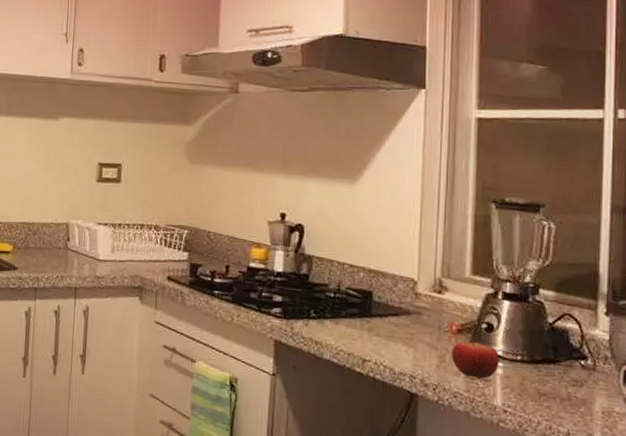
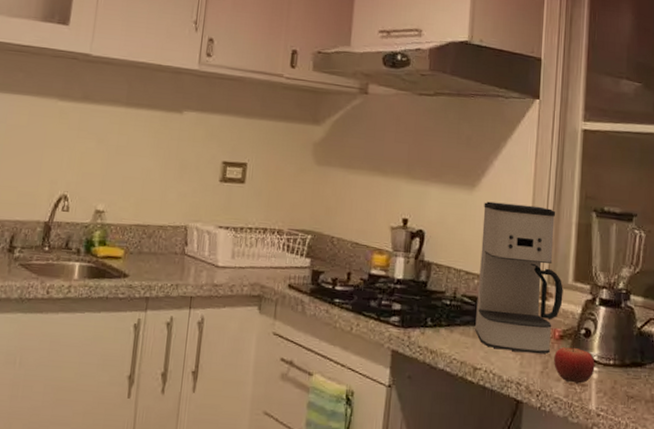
coffee maker: none [362,194,460,348] -> present [475,201,563,354]

